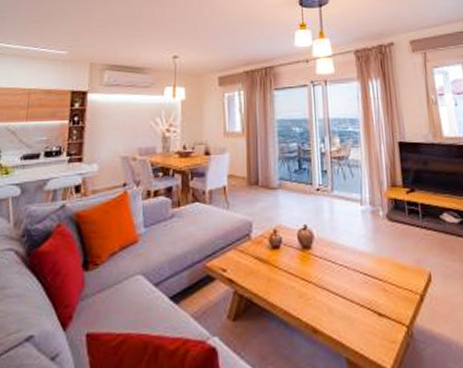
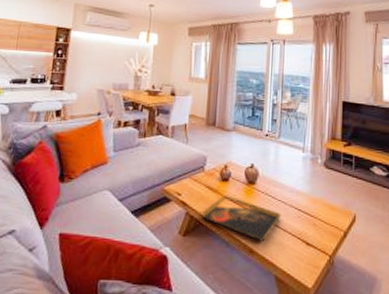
decorative tray: none [252,266,345,318] -> present [201,196,281,242]

